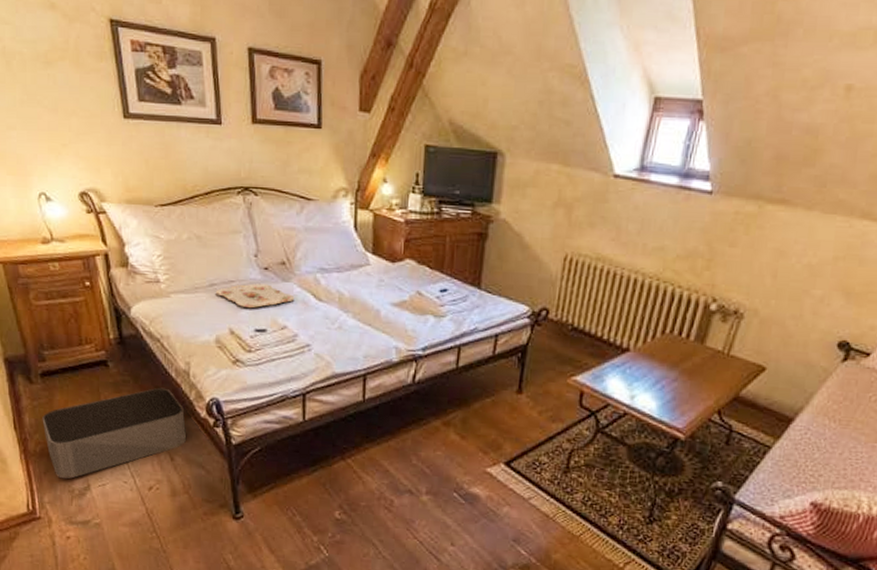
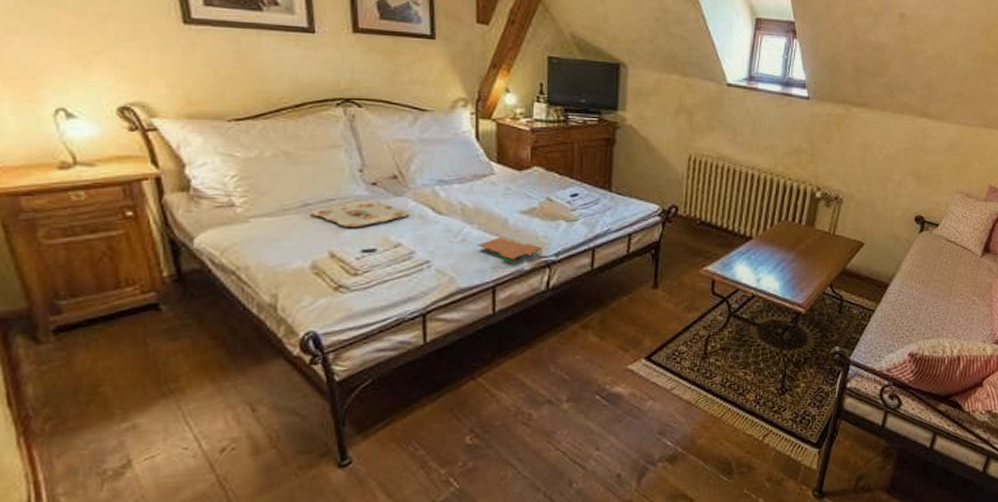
storage bin: present [42,387,187,479] -> none [55,327,274,459]
architectural model: none [351,327,412,354] -> present [476,237,544,263]

